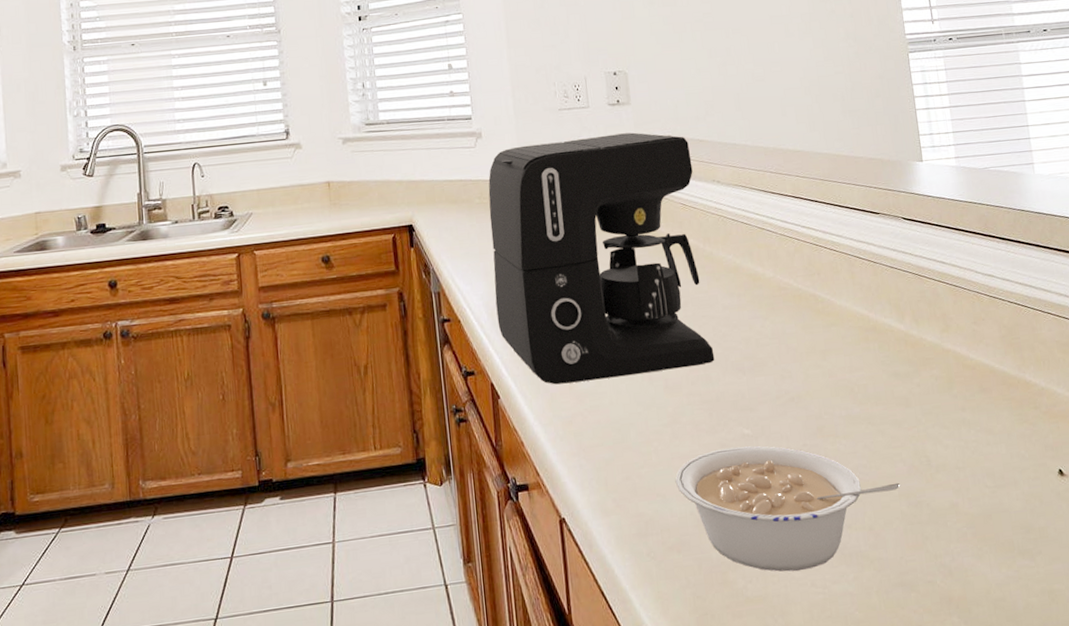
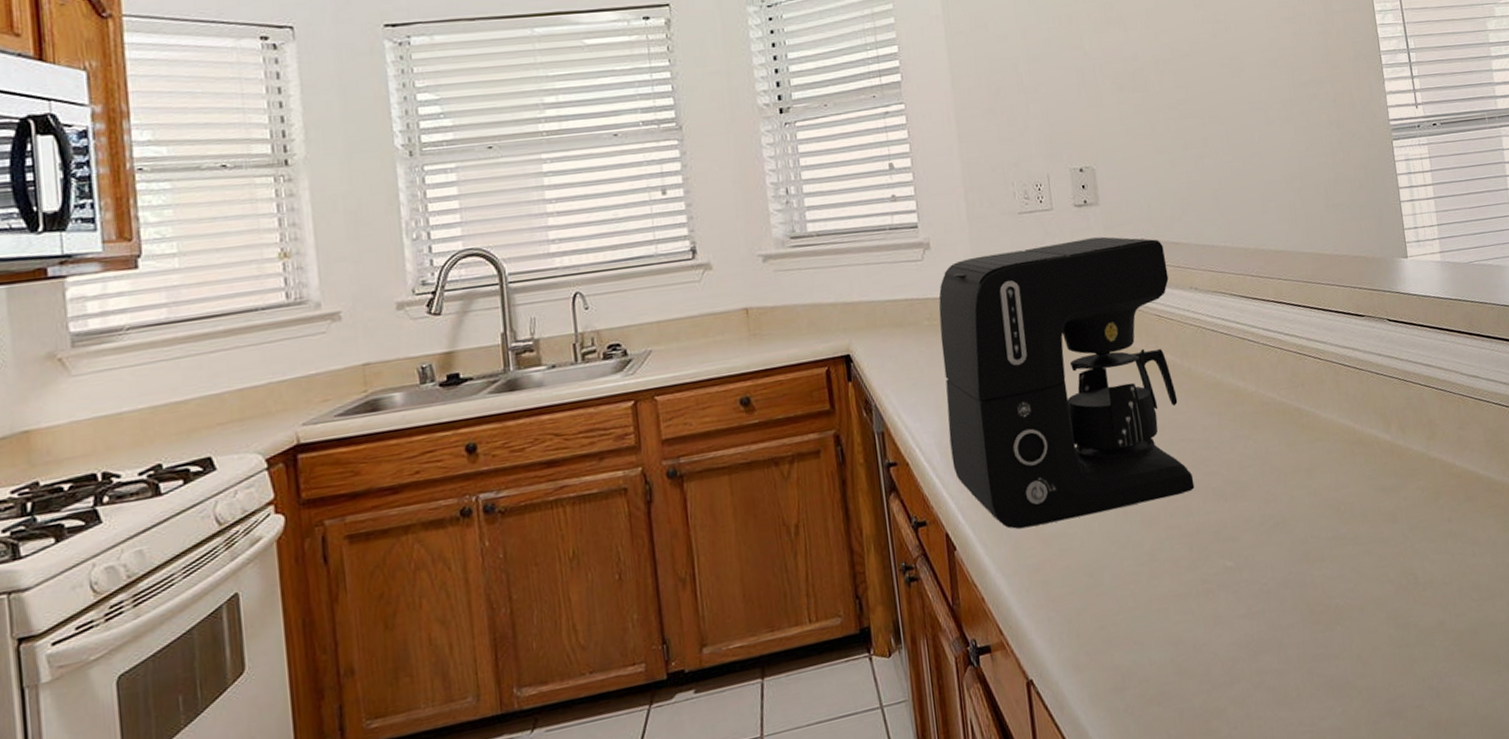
legume: present [675,445,901,572] -> none [1153,577,1388,714]

